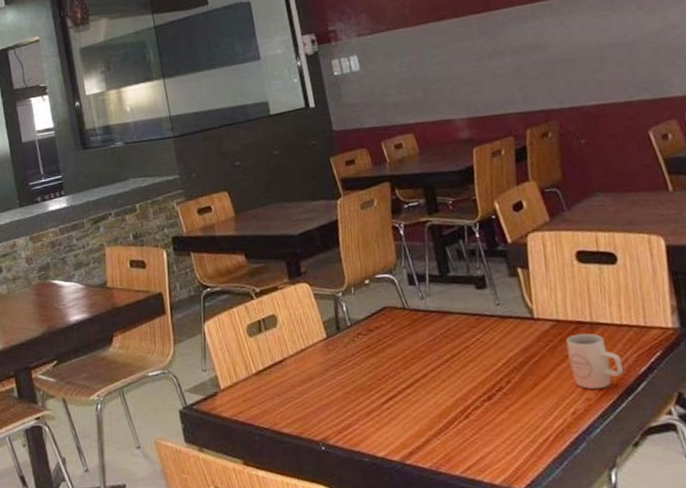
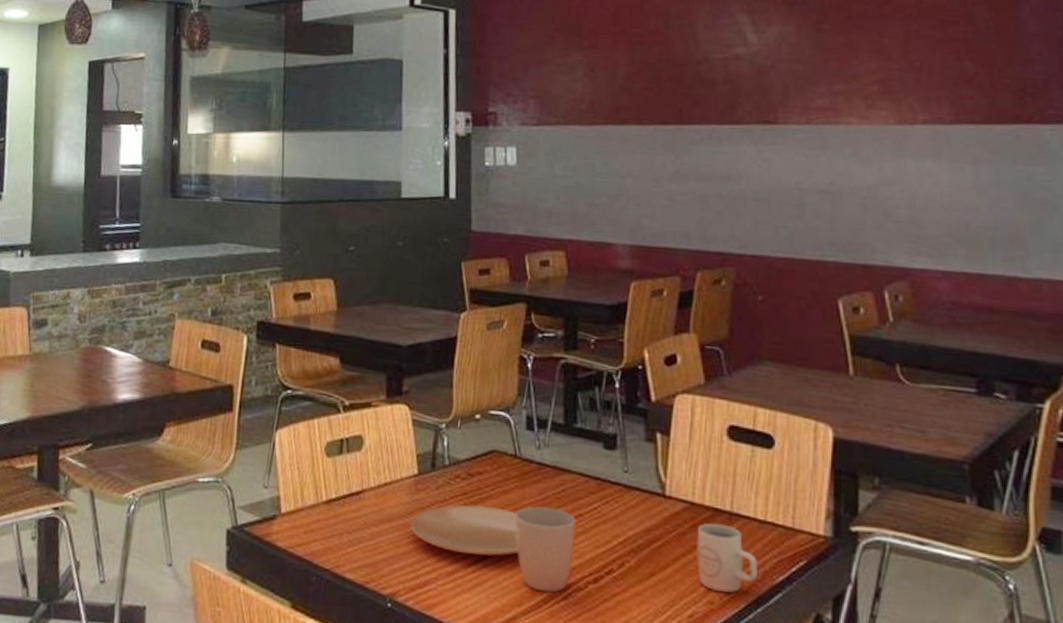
plate: none [328,353,421,396] -> present [410,504,518,556]
cup: none [412,345,468,415] -> present [514,506,576,593]

